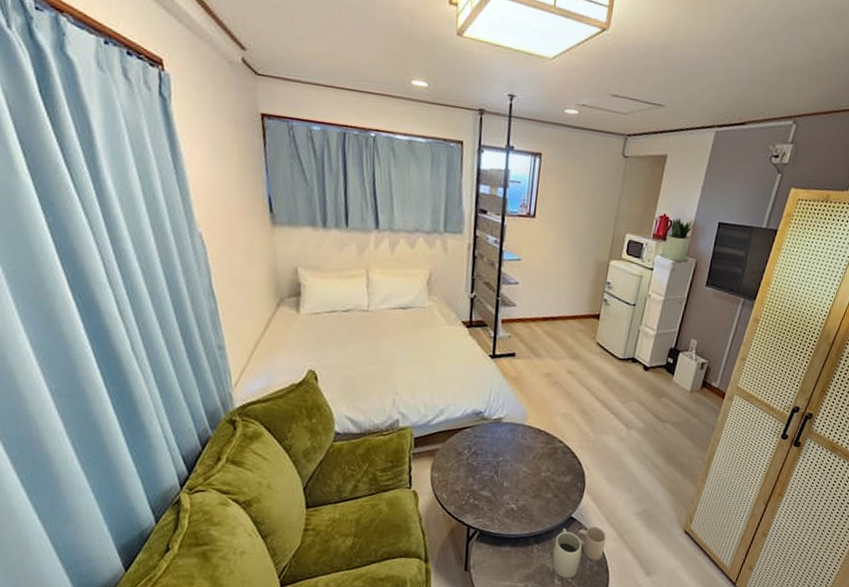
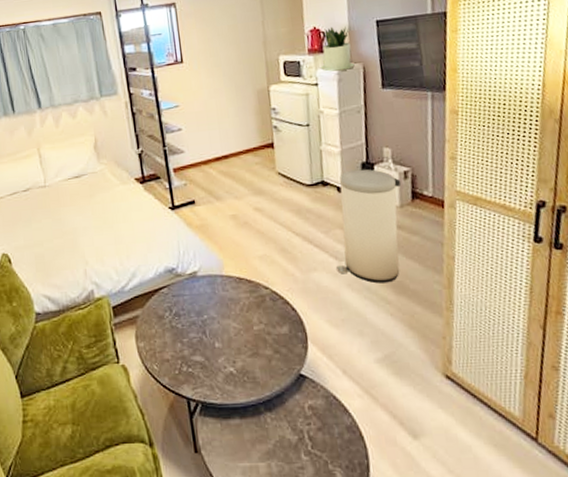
mug: present [552,529,582,578] -> none [288,389,327,451]
cup: present [576,526,606,561] -> none [312,382,352,426]
pedal bin: none [624,352,697,453] -> present [336,169,402,284]

